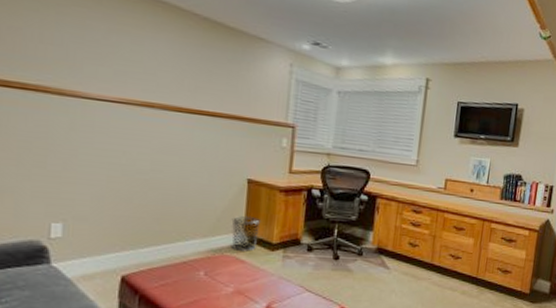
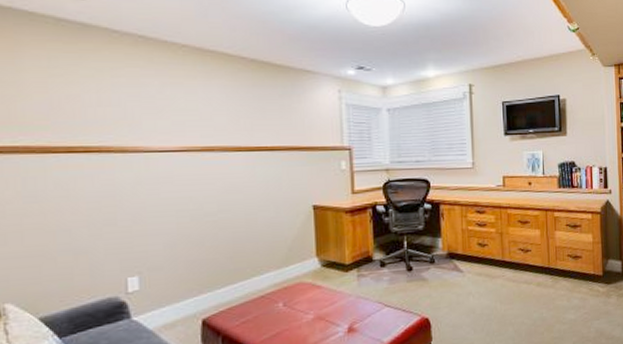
waste bin: present [231,215,260,251] -> none [302,241,331,277]

